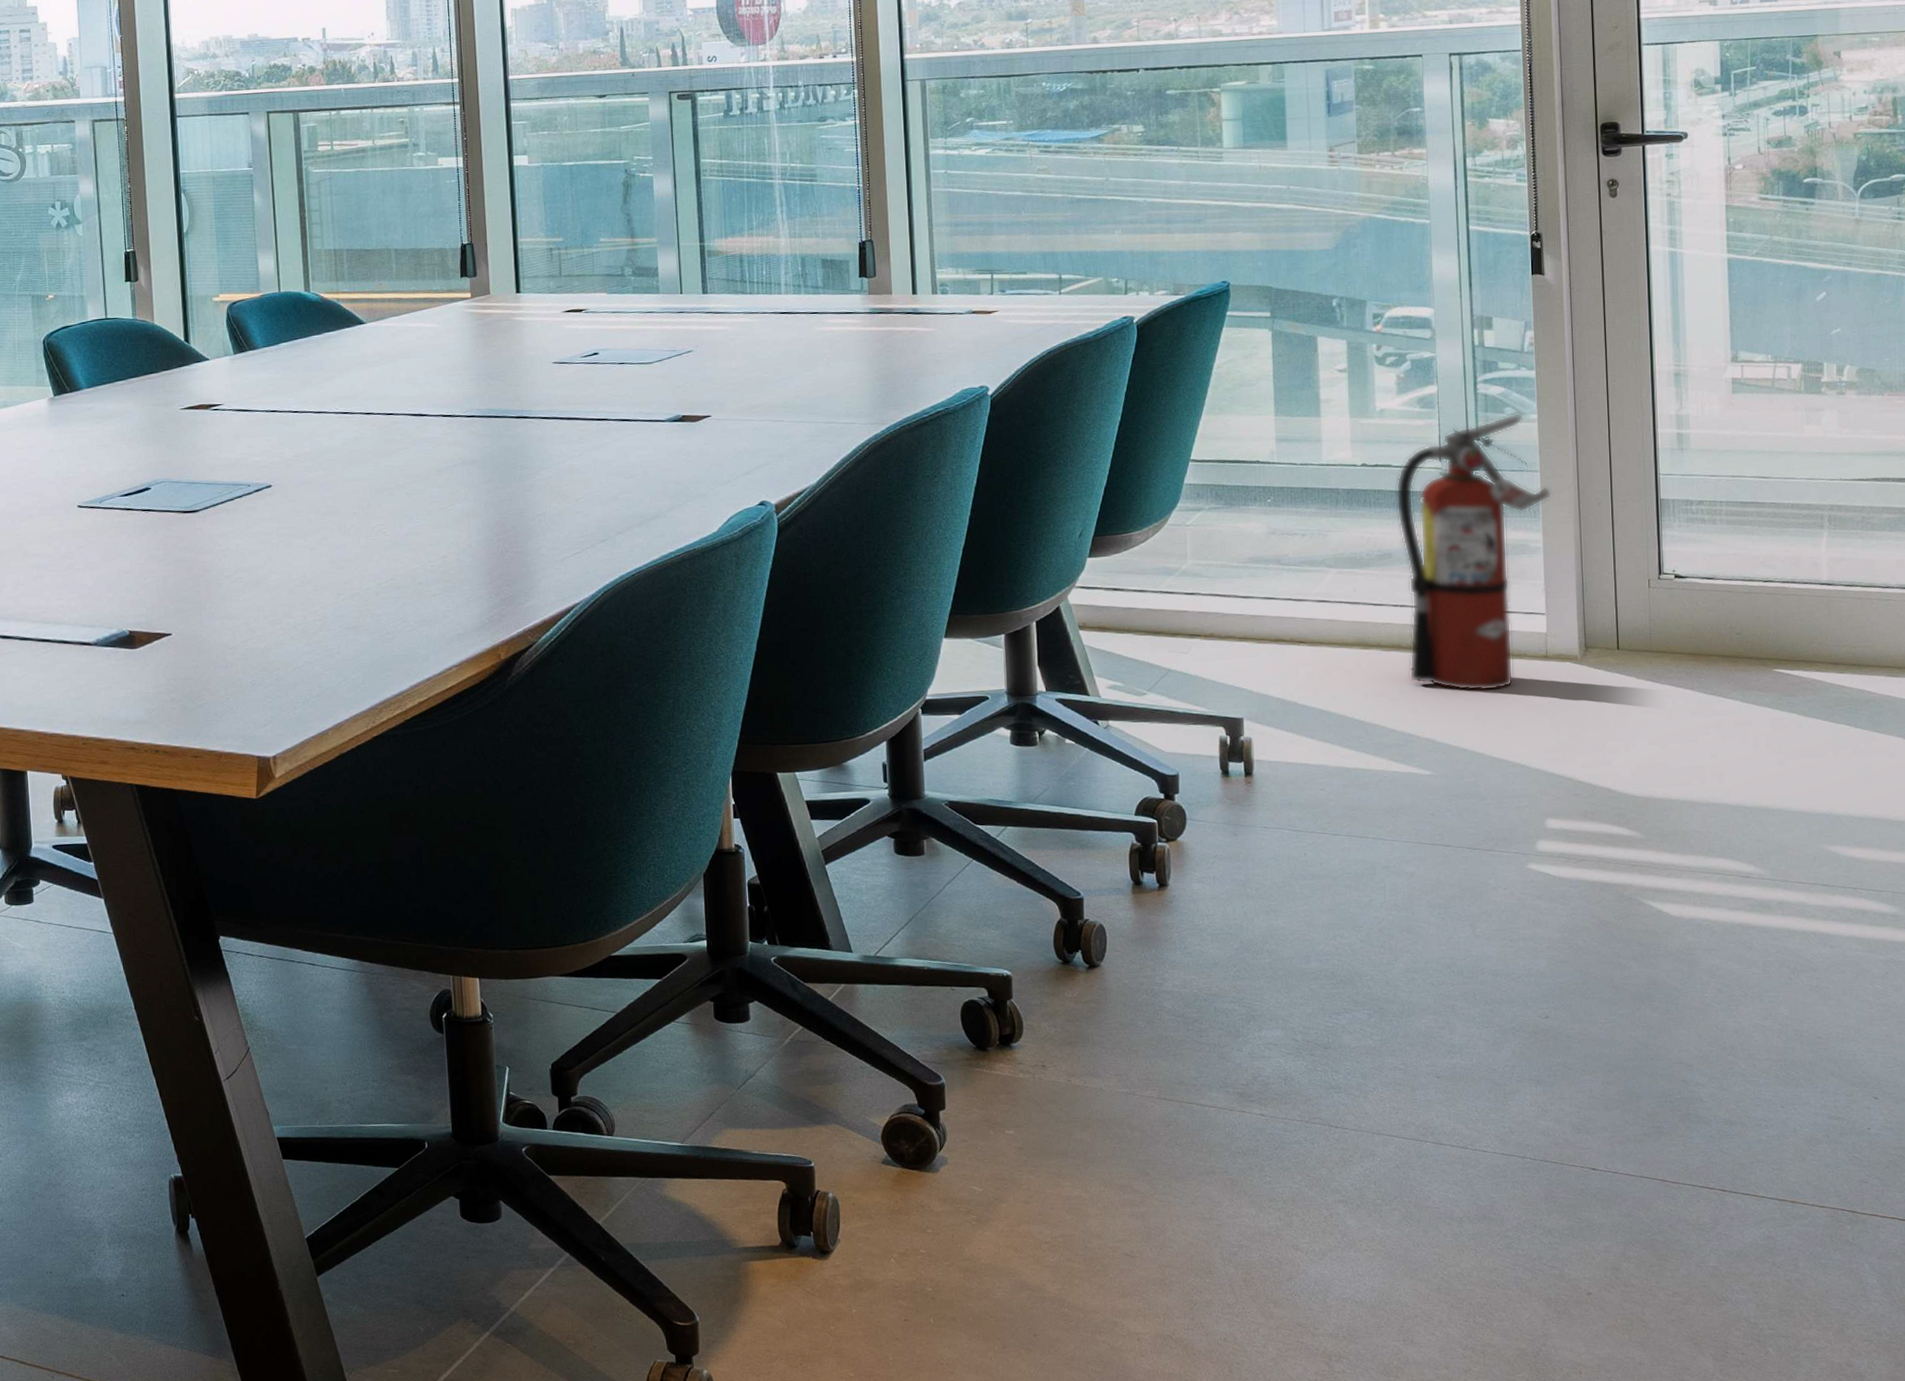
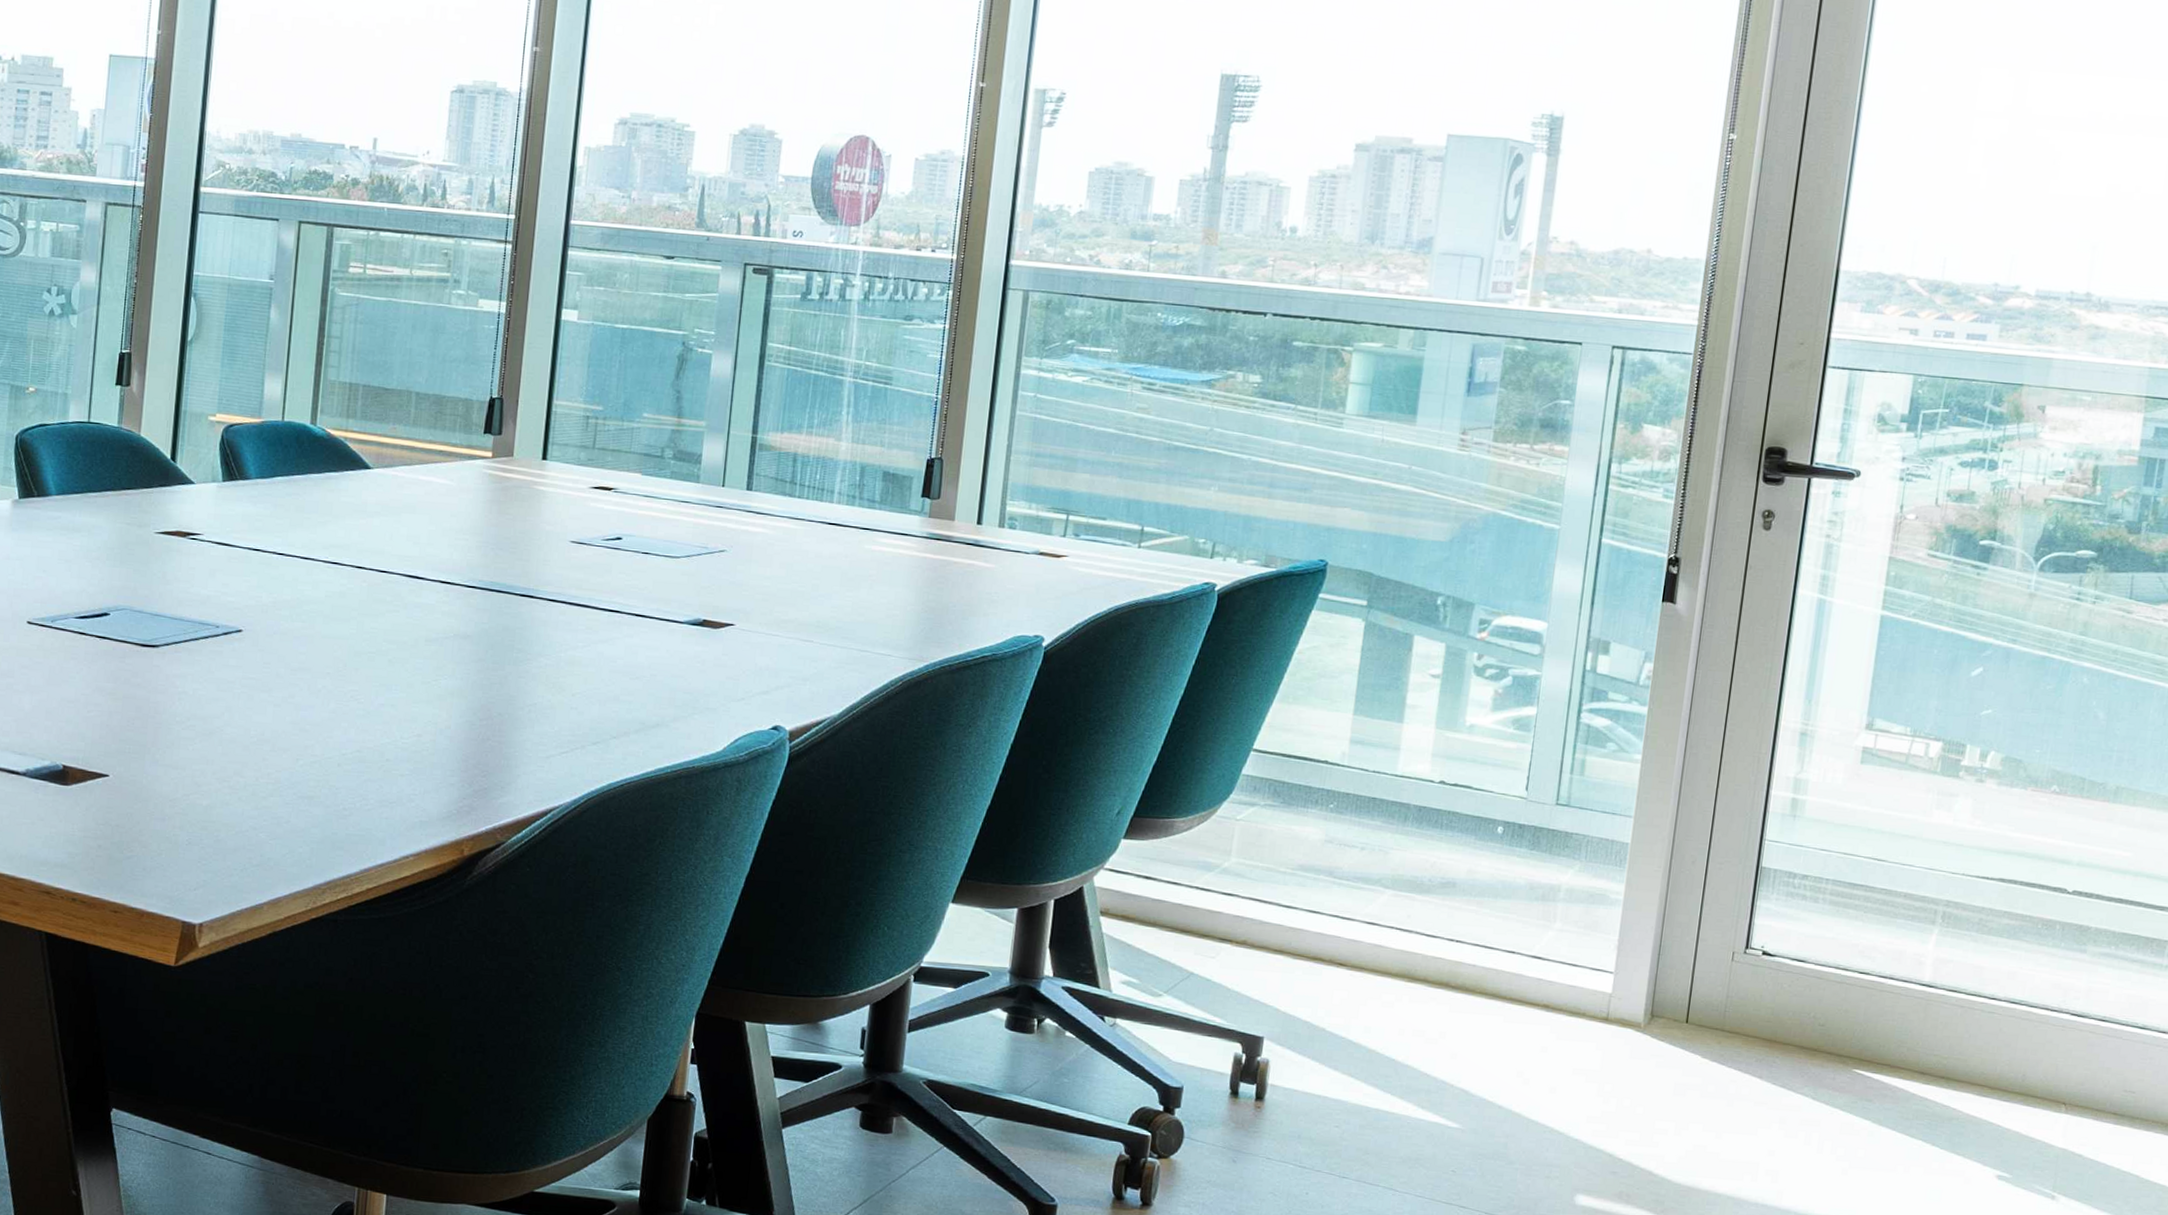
fire extinguisher: present [1396,412,1552,692] -> none [1453,749,1644,1048]

